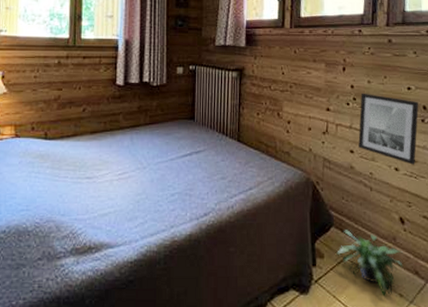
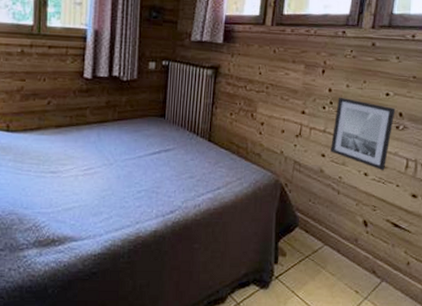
potted plant: present [336,230,404,297] -> none [299,230,364,293]

